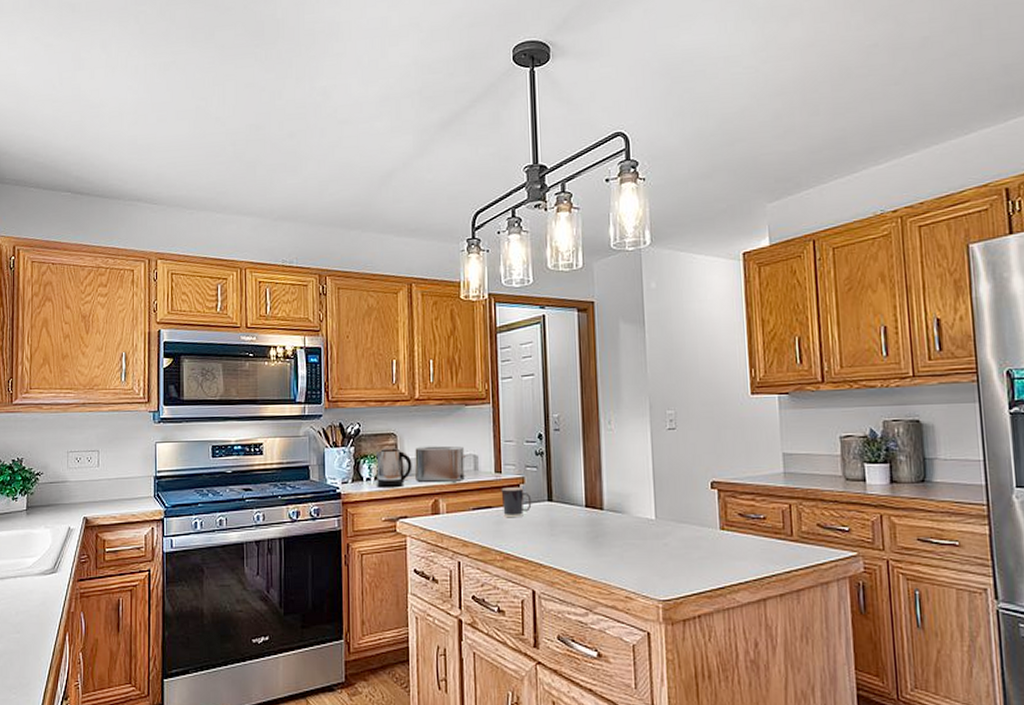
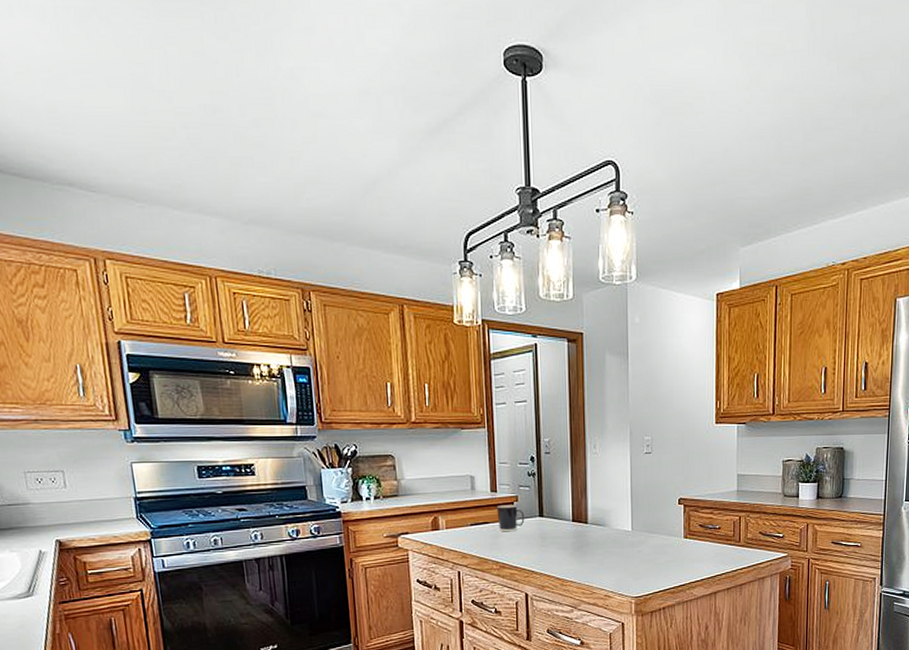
kettle: present [376,447,412,489] -> none [374,468,412,507]
toaster: present [415,445,467,483] -> none [413,467,464,502]

